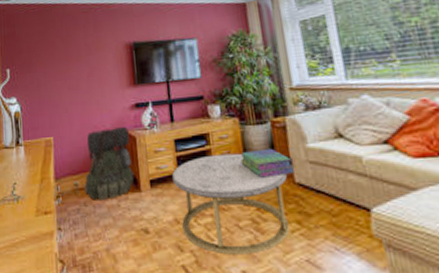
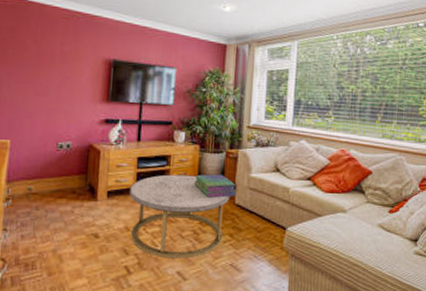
backpack: present [84,126,134,200] -> none [38,138,94,206]

